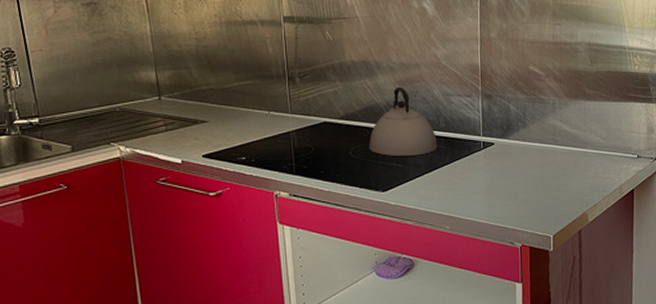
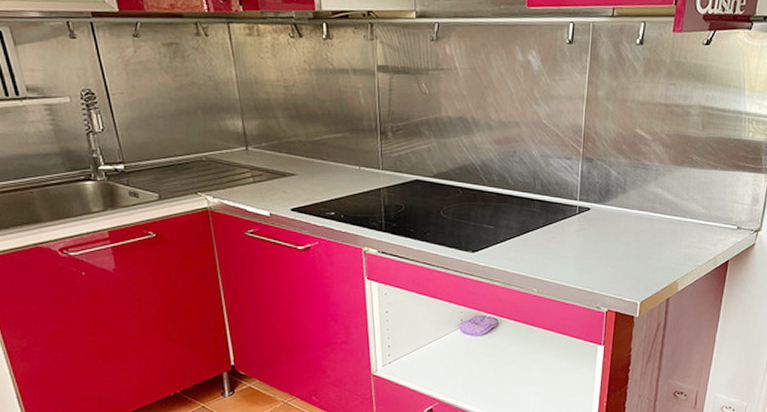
kettle: present [369,87,438,157] -> none [461,146,532,219]

